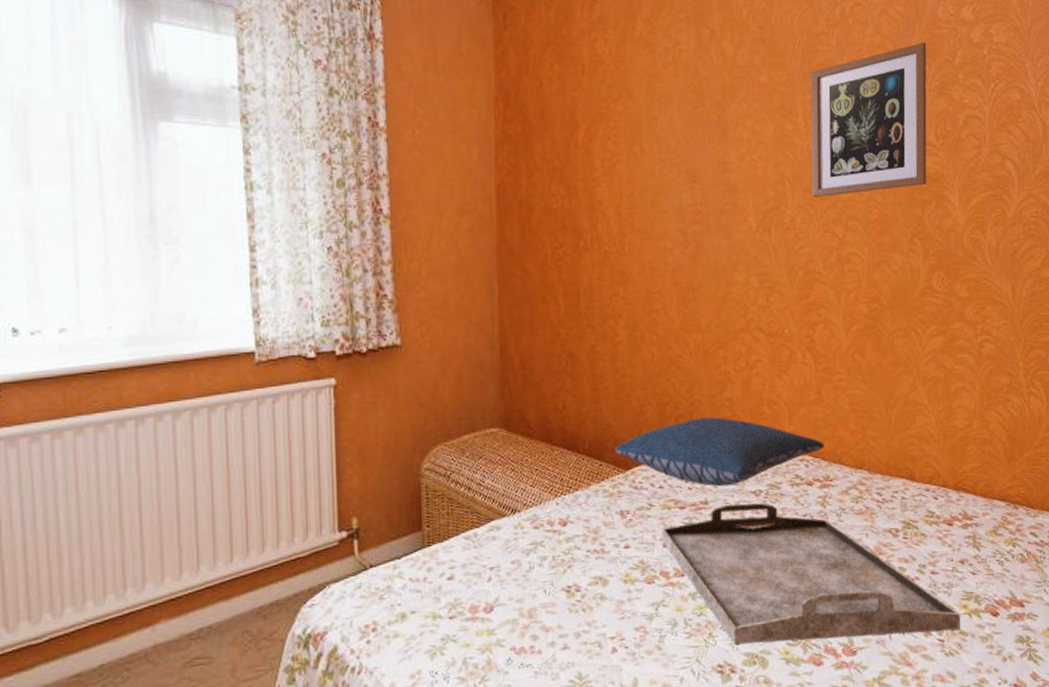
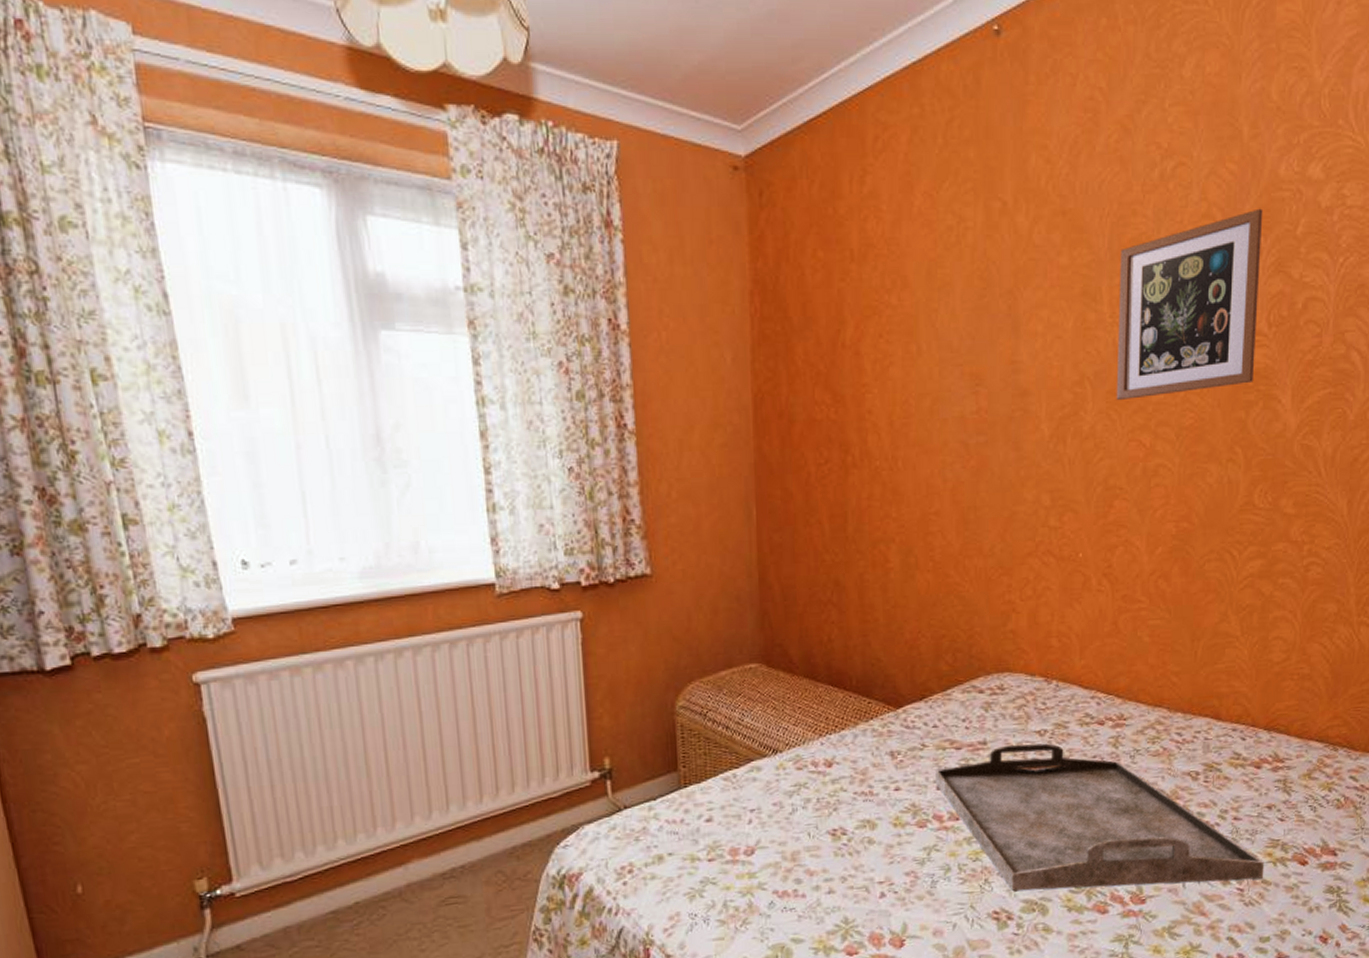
pillow: present [614,417,824,487] -> none [884,651,1119,726]

